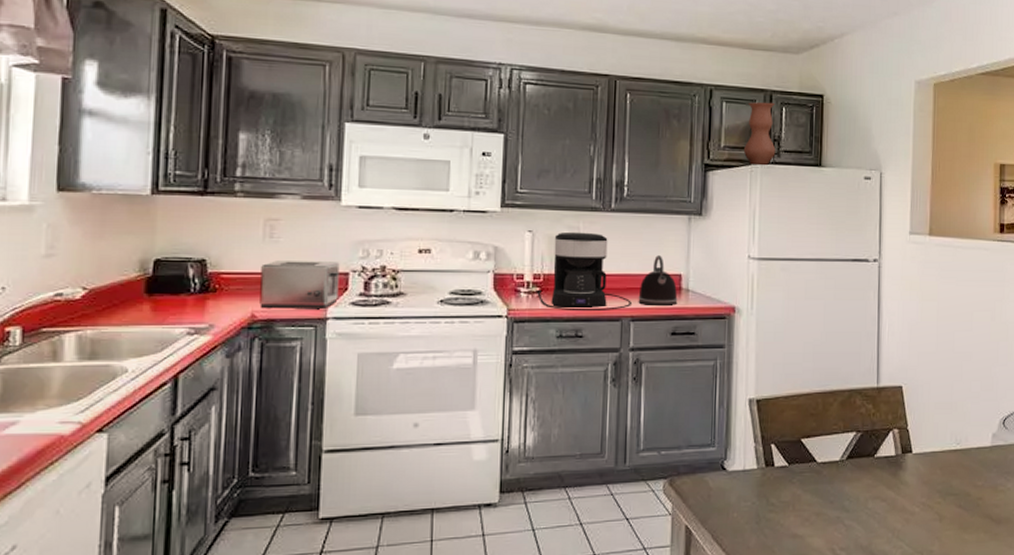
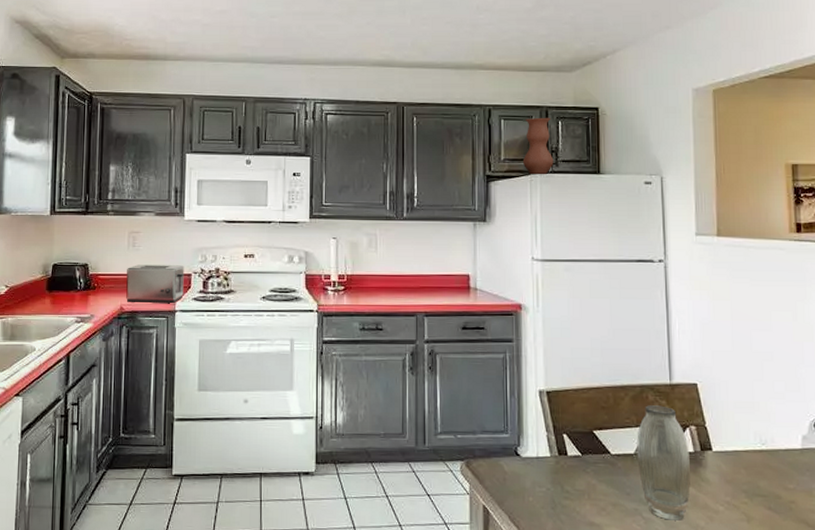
coffee maker: present [536,231,631,312] -> none [341,238,425,308]
kettle: present [638,255,678,307] -> none [431,258,467,304]
vase: none [842,410,892,526] -> present [637,405,691,521]

